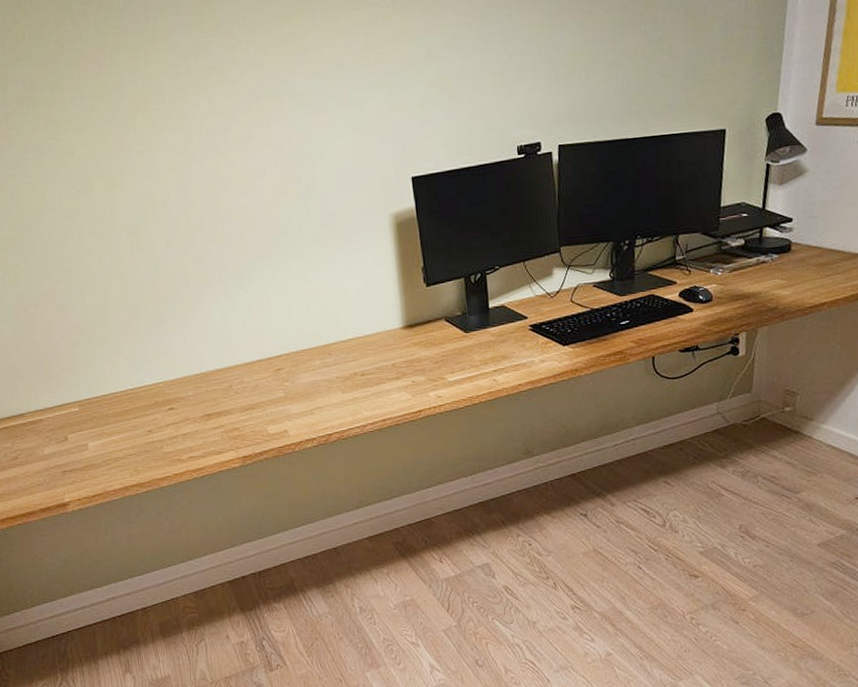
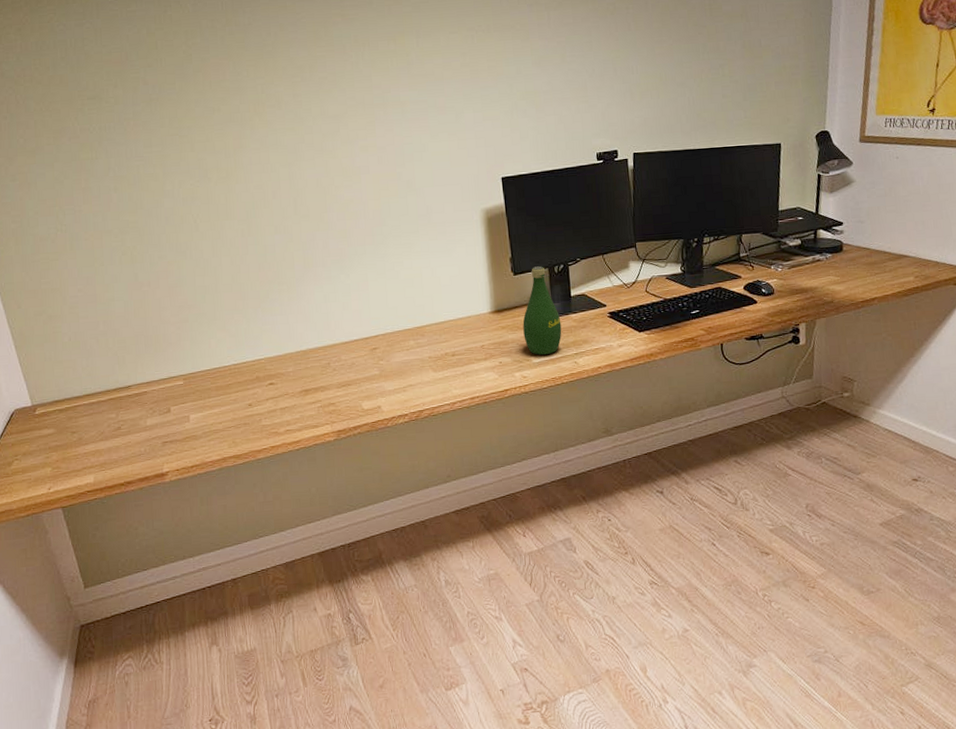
bottle: none [437,275,480,373] -> present [522,266,562,355]

